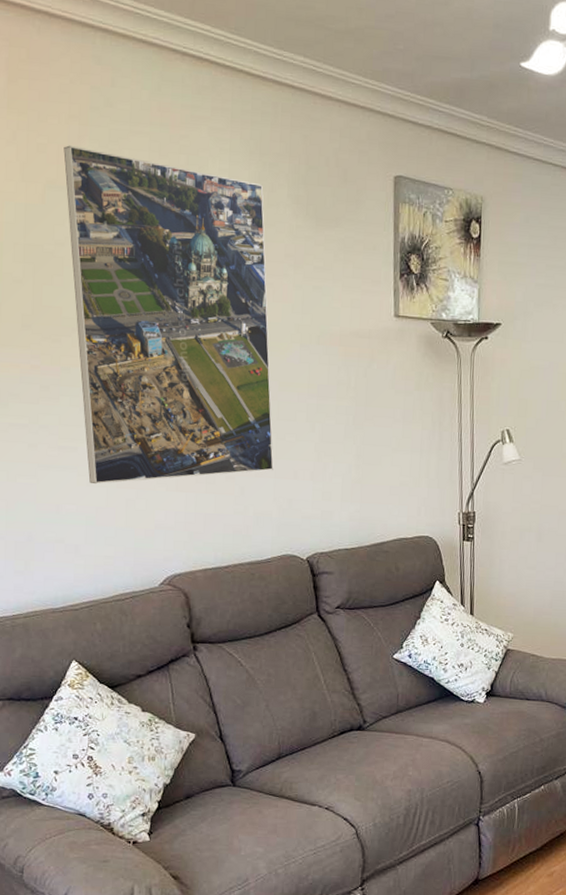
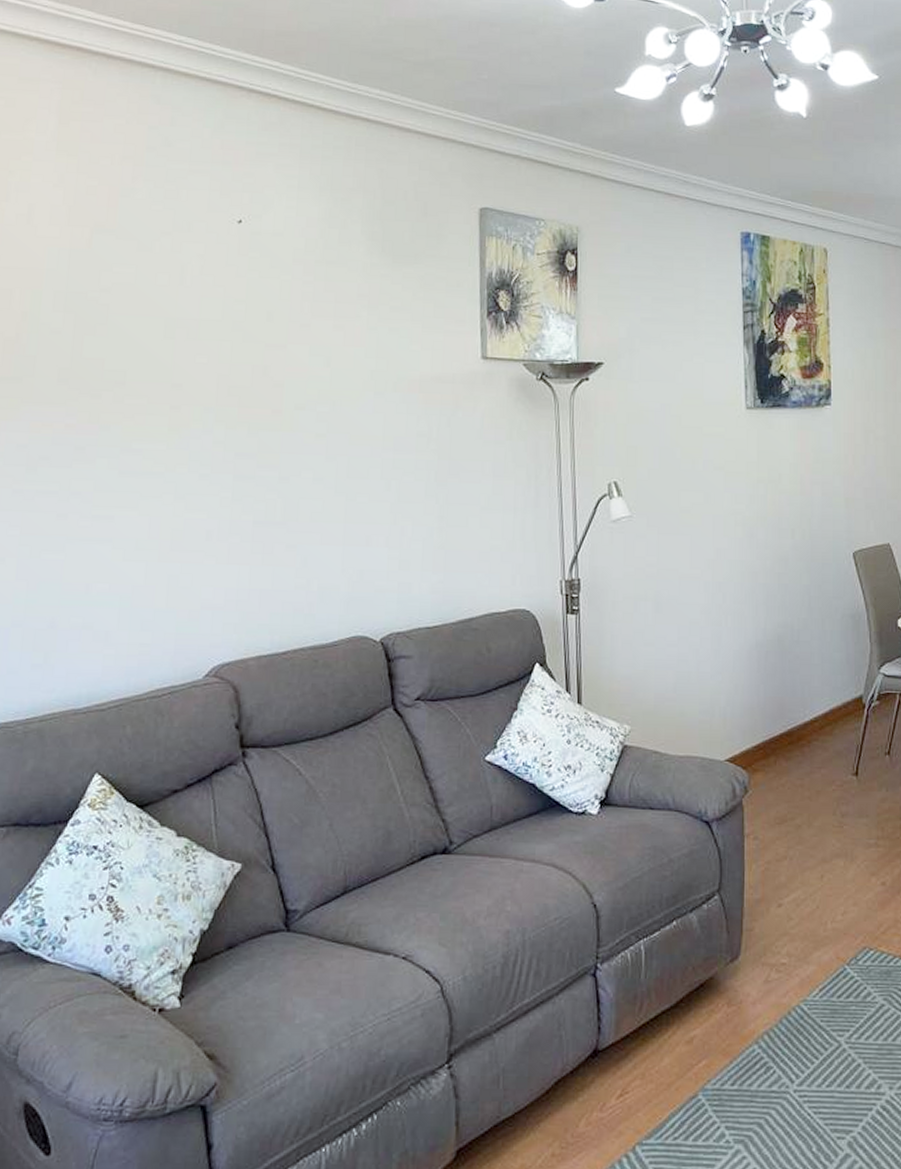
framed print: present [63,145,274,485] -> none [115,187,343,559]

